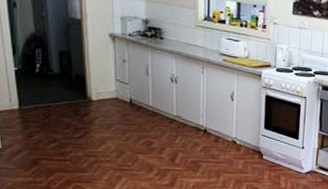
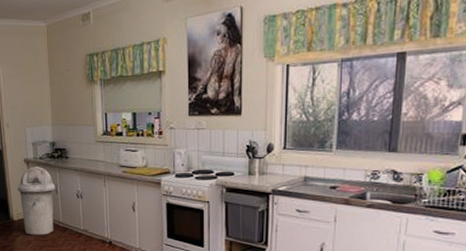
trash can: none [99,42,147,119] -> present [18,166,56,235]

